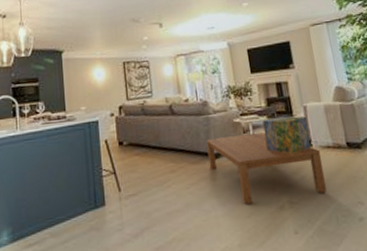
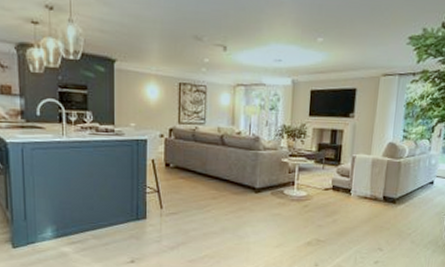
coffee table: present [206,131,327,204] -> none [250,174,357,236]
decorative cube: present [262,116,312,154] -> none [307,163,353,199]

